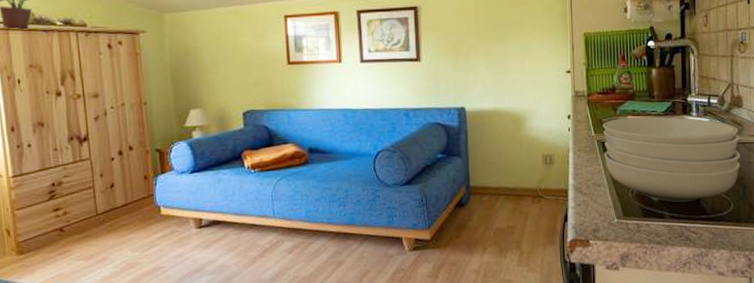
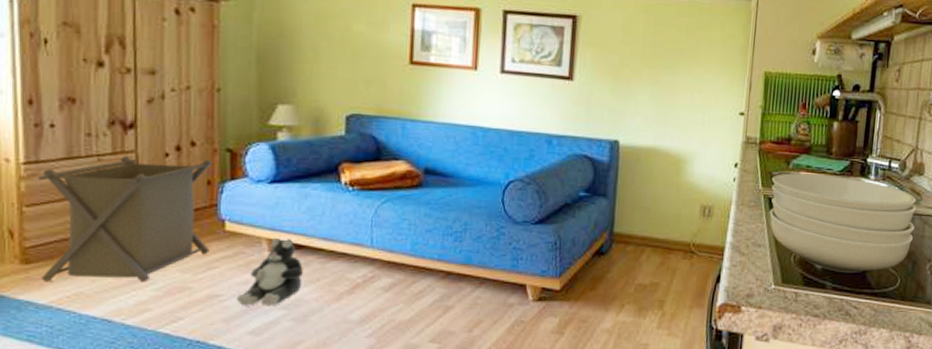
laundry basket: none [22,159,151,268] -> present [37,156,213,283]
plush toy: none [174,217,224,274] -> present [235,239,303,307]

